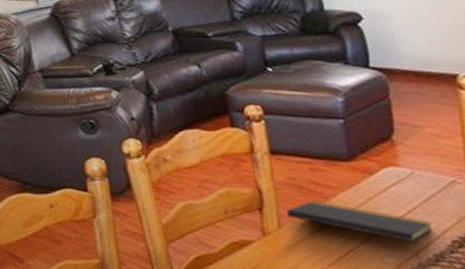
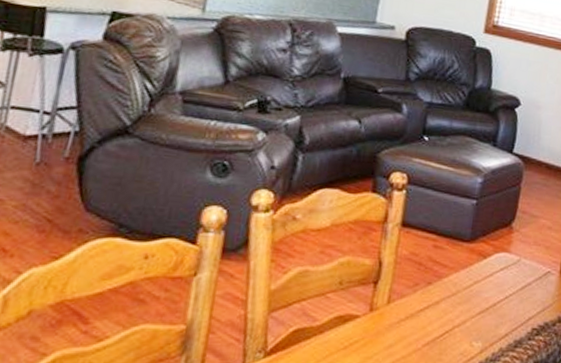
notepad: present [286,201,433,259] -> none [398,279,521,344]

